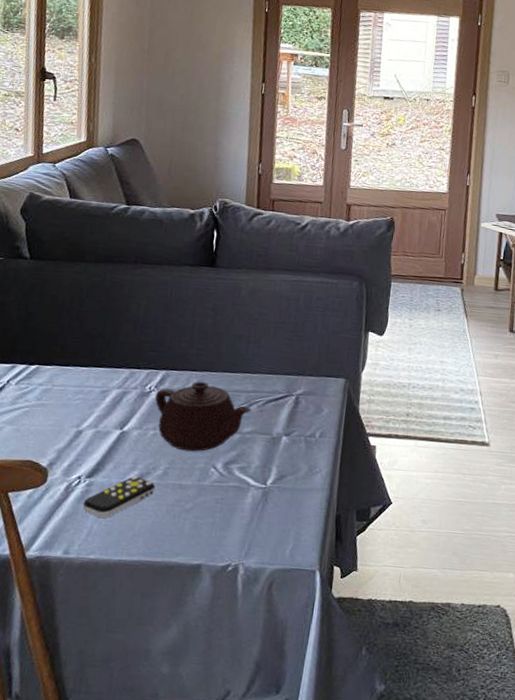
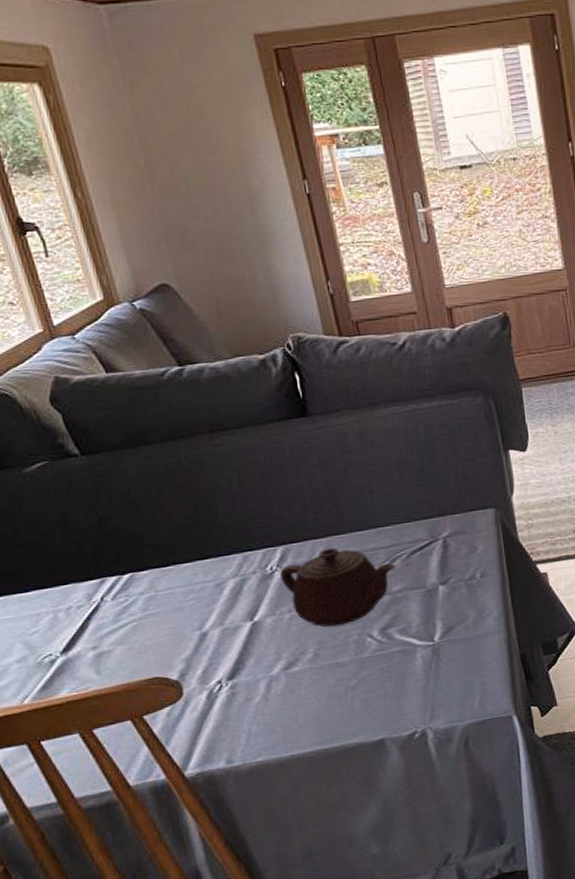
remote control: present [82,476,156,518] -> none [232,665,310,718]

